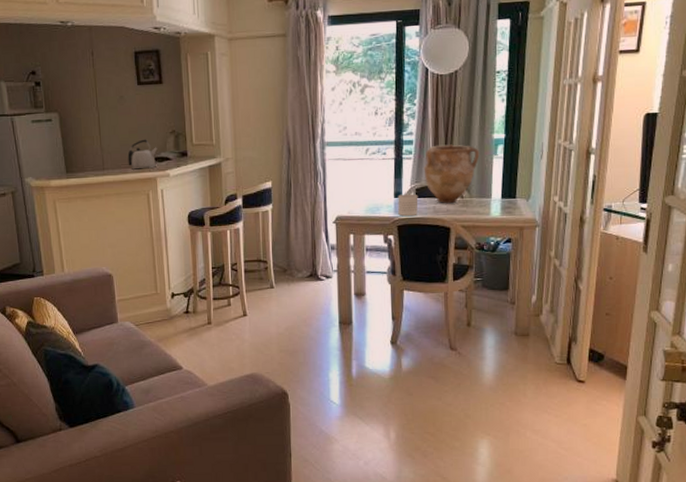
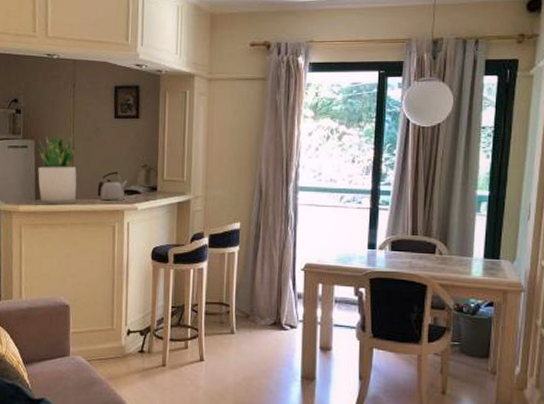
planter: none [62,101,108,177] -> present [38,131,77,205]
mug: present [398,194,418,217] -> none [371,246,394,270]
vase: present [424,144,480,204] -> none [401,197,461,260]

